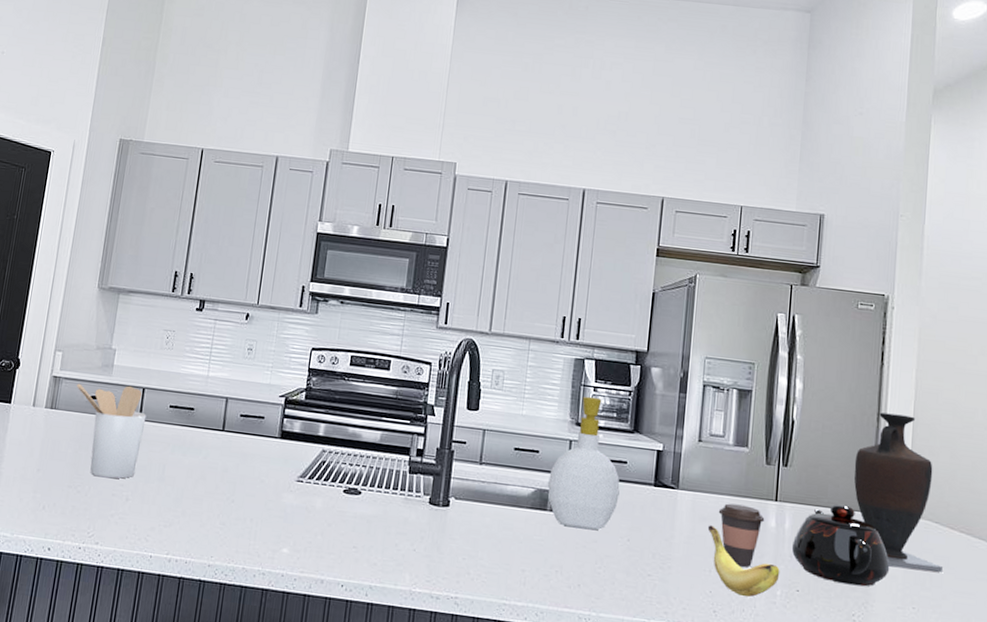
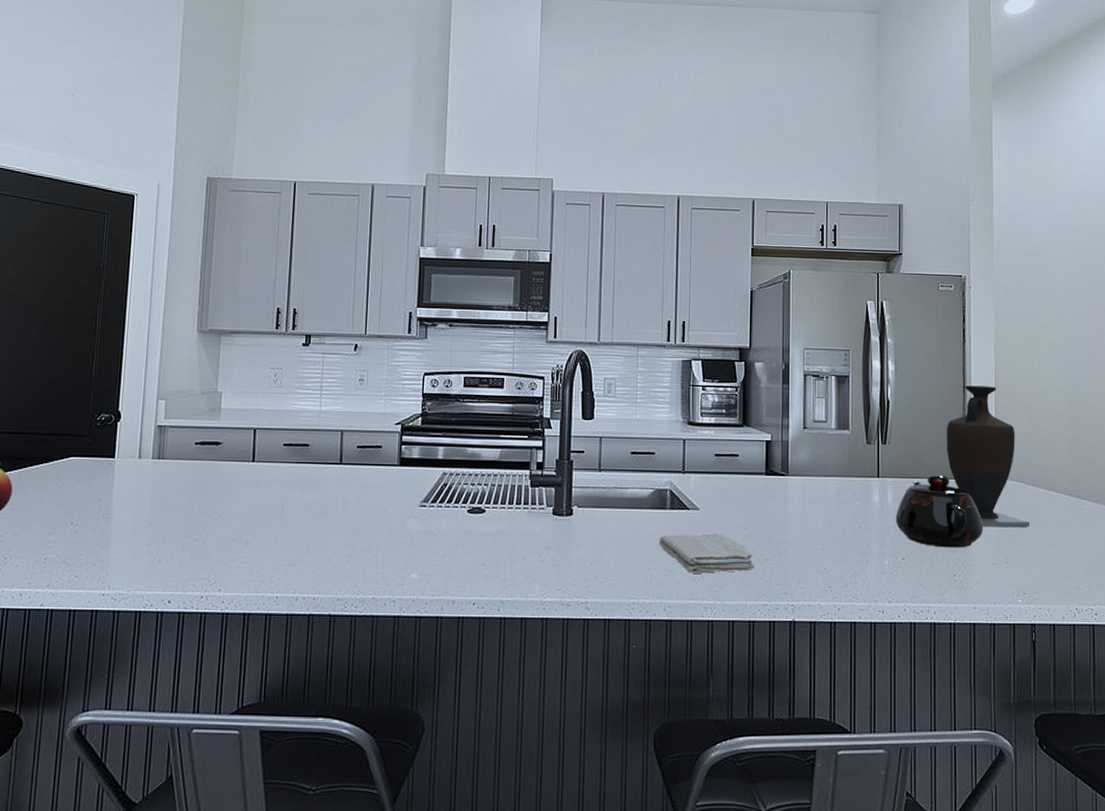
utensil holder: present [77,383,147,479] -> none [184,428,260,524]
washcloth: none [535,537,635,585] -> present [658,533,755,574]
soap bottle: present [547,396,620,531] -> none [666,395,734,523]
banana: present [707,525,780,598] -> none [818,506,886,570]
coffee cup: present [718,503,765,567] -> none [826,484,869,542]

